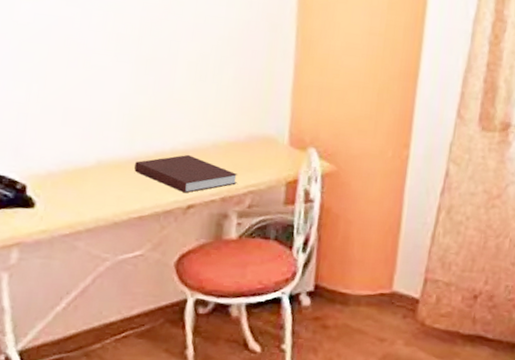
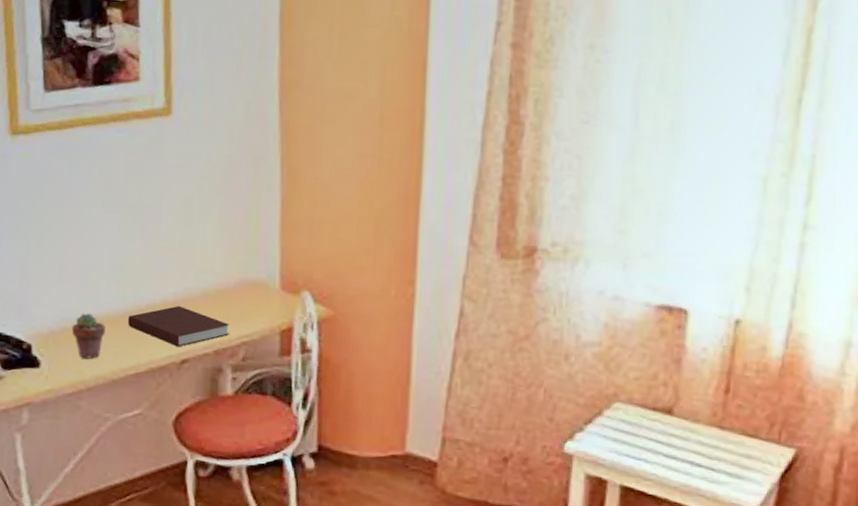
potted succulent: none [72,157,110,201] -> present [71,313,105,359]

